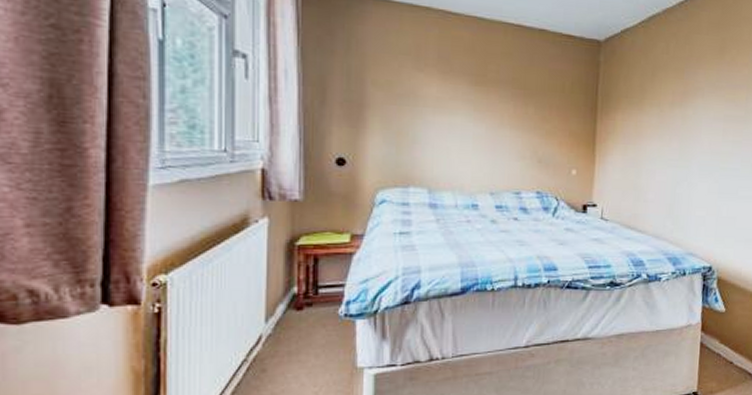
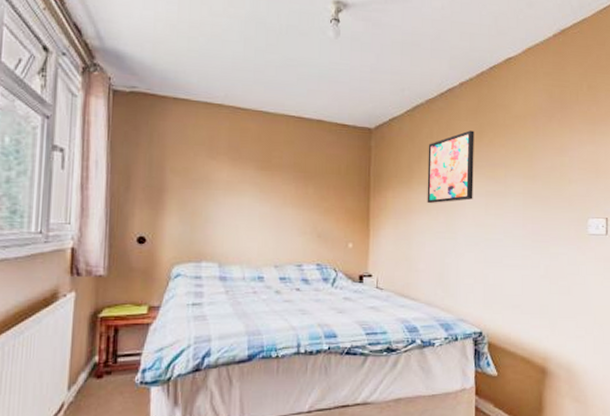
wall art: none [659,46,716,128] -> present [427,130,475,204]

